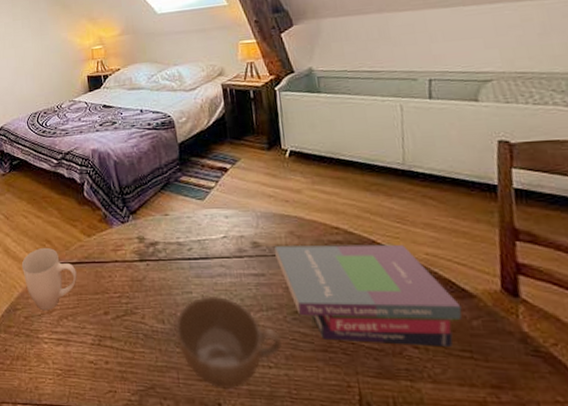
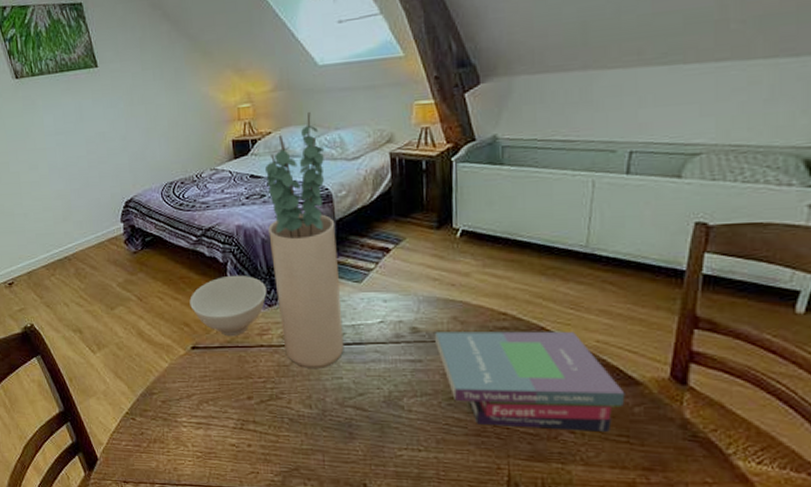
mug: present [21,247,77,310] -> none [157,330,219,394]
bowl: none [51,194,120,253] -> present [189,275,267,337]
vase: none [115,52,192,283] -> present [264,112,344,368]
teacup: present [175,295,283,389] -> none [323,381,435,470]

